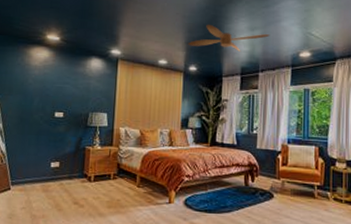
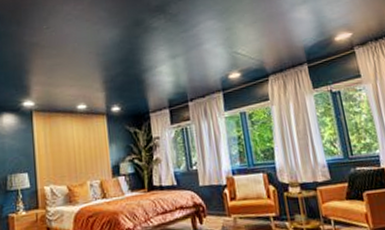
ceiling fan: present [188,24,270,52] -> none [106,58,194,85]

